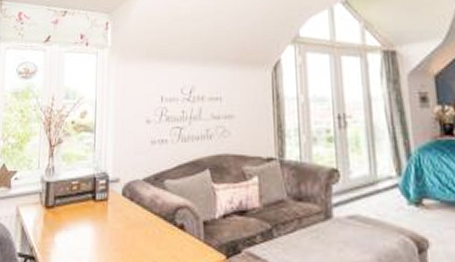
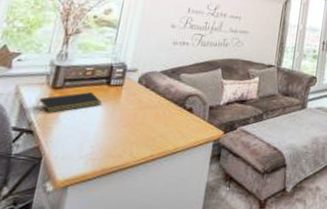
notepad: none [35,210,91,236] -> present [37,92,102,113]

